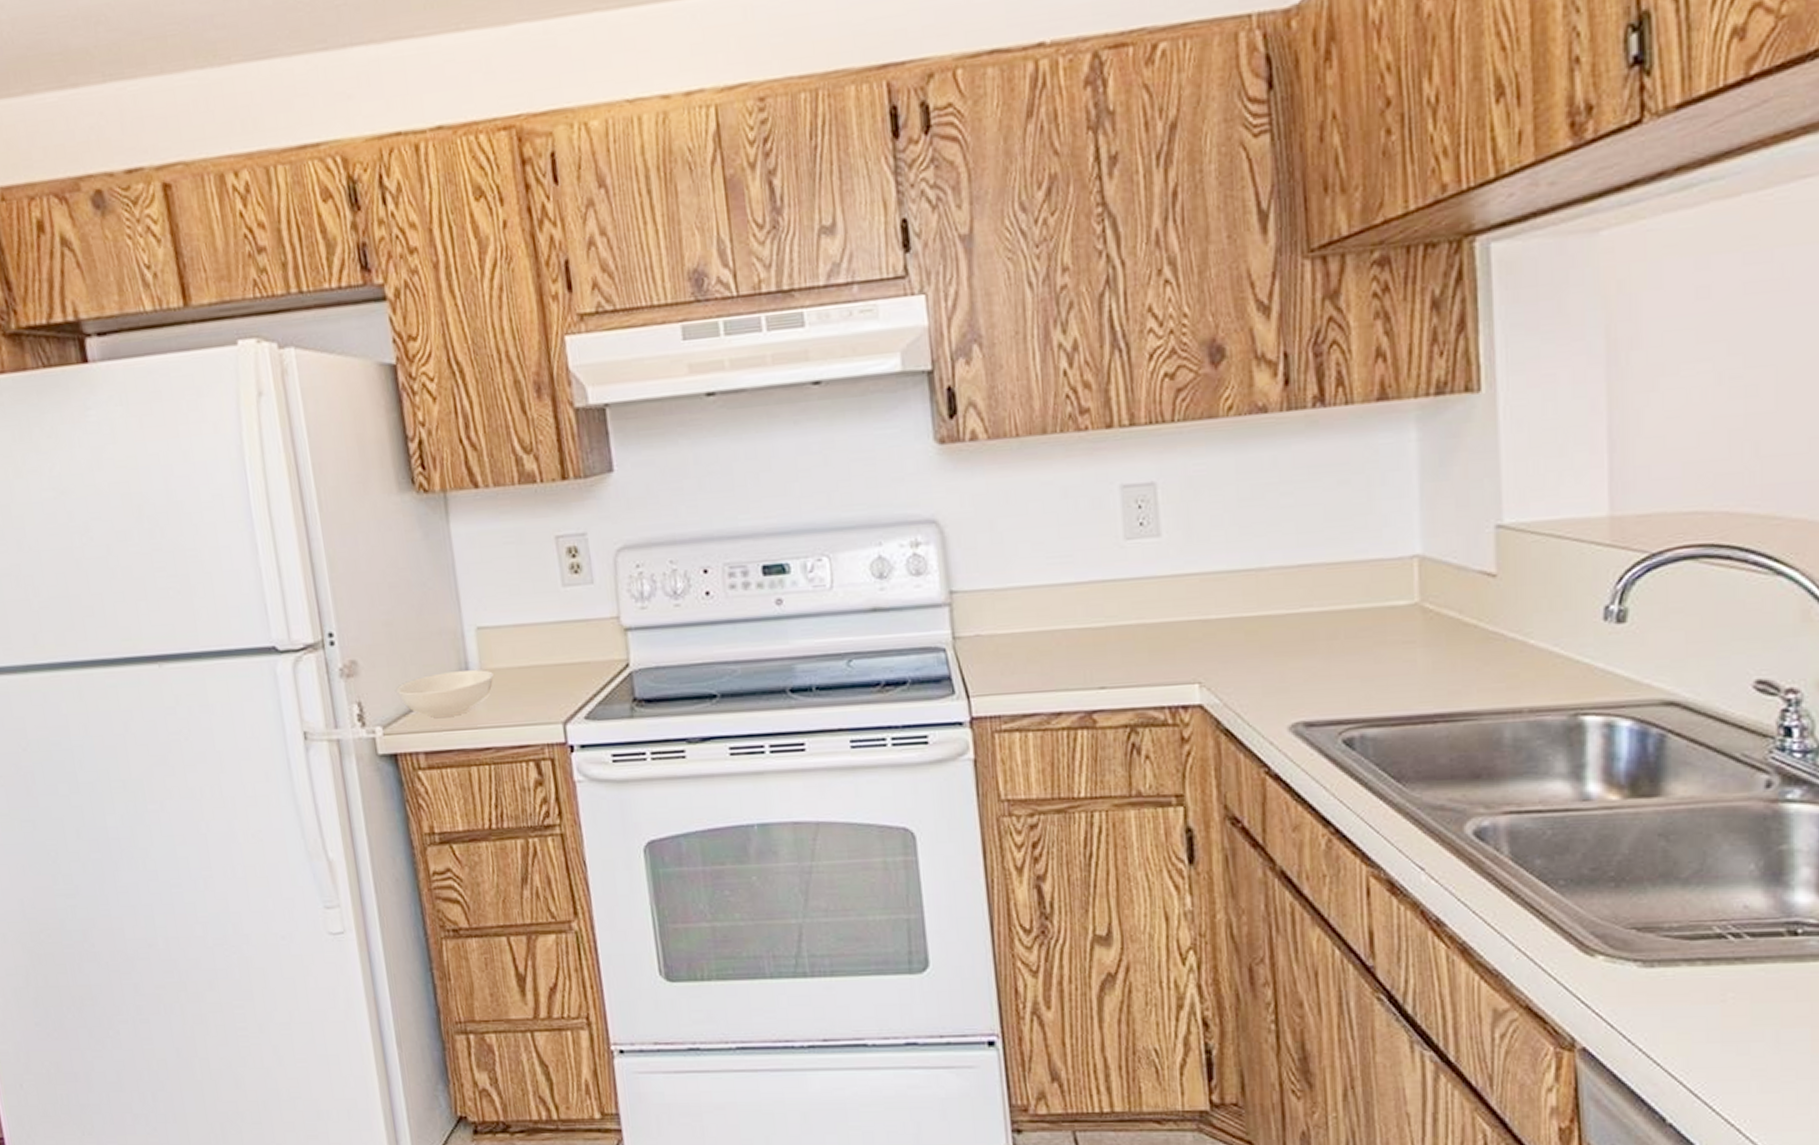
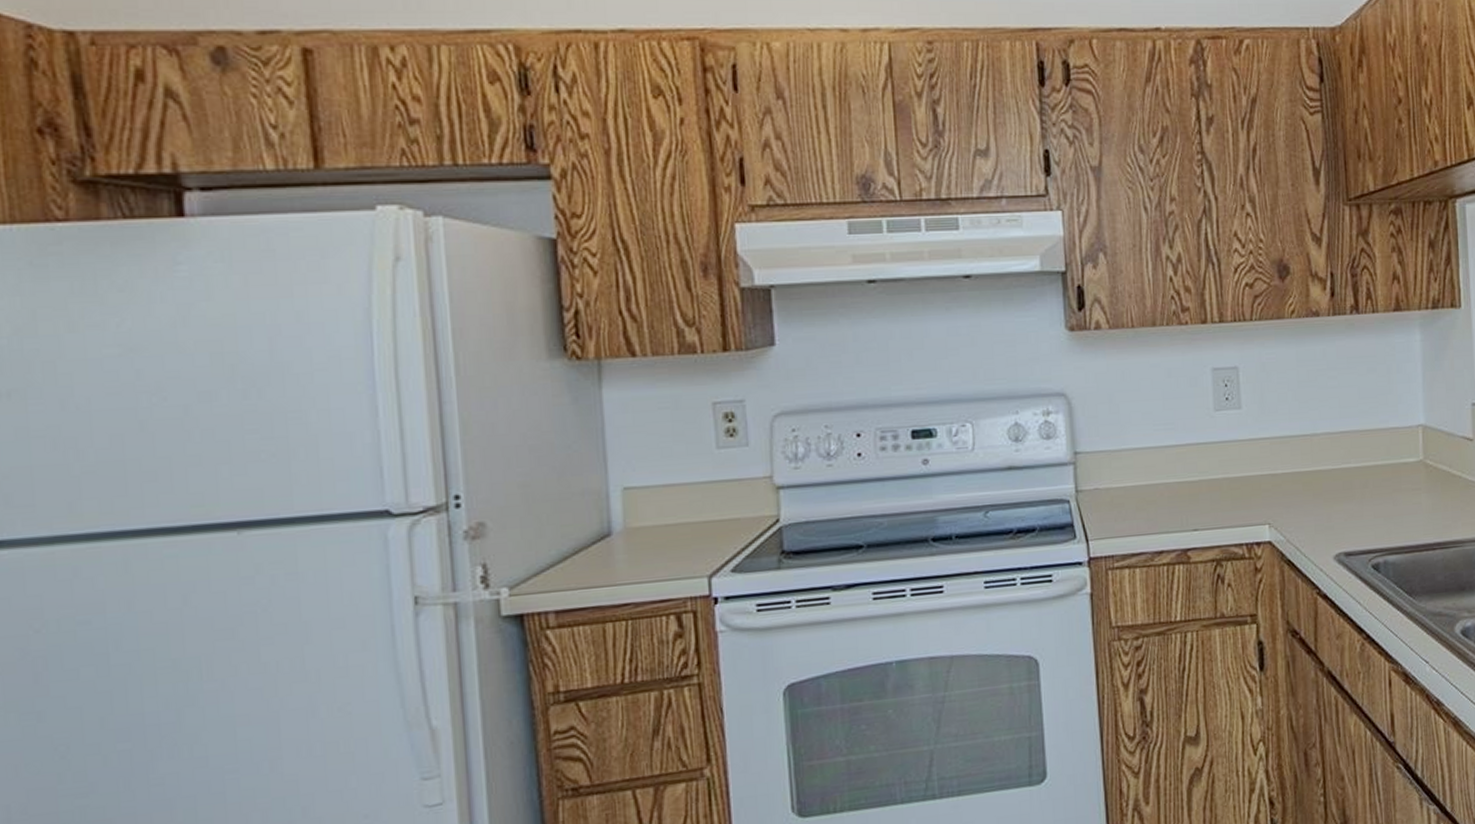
bowl: present [396,670,494,719] -> none [528,528,638,578]

